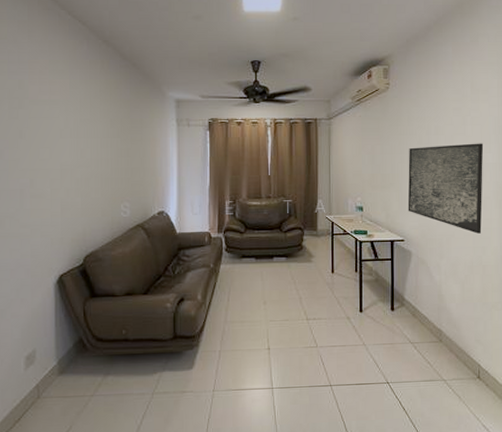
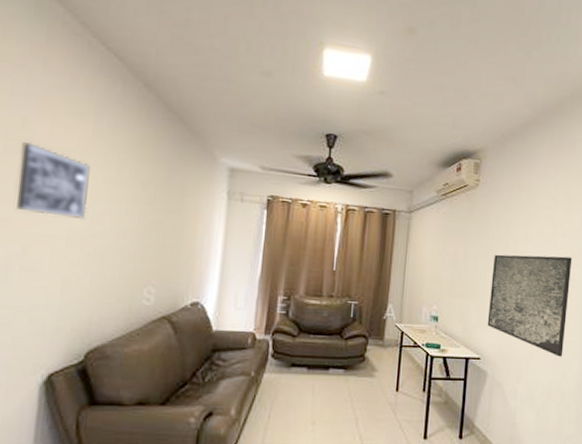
wall art: none [21,98,73,155] -> present [16,141,90,220]

